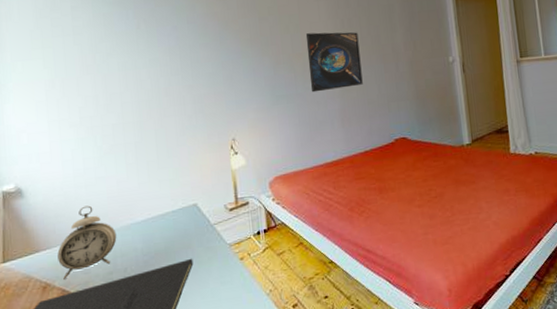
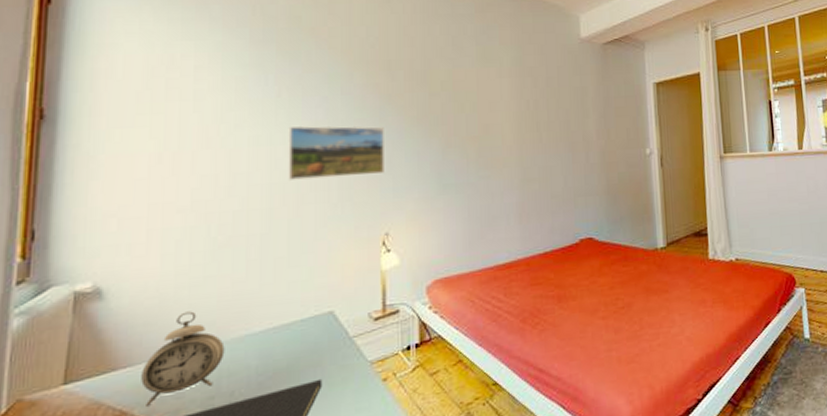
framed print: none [148,49,228,97] -> present [288,125,384,180]
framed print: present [305,32,363,93] -> none [483,113,547,182]

